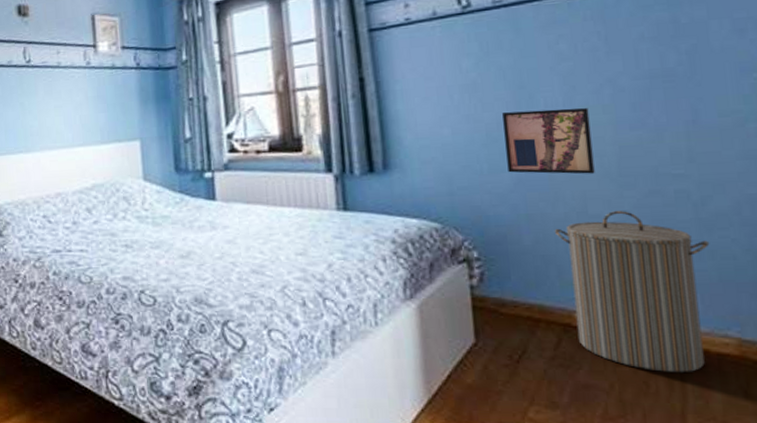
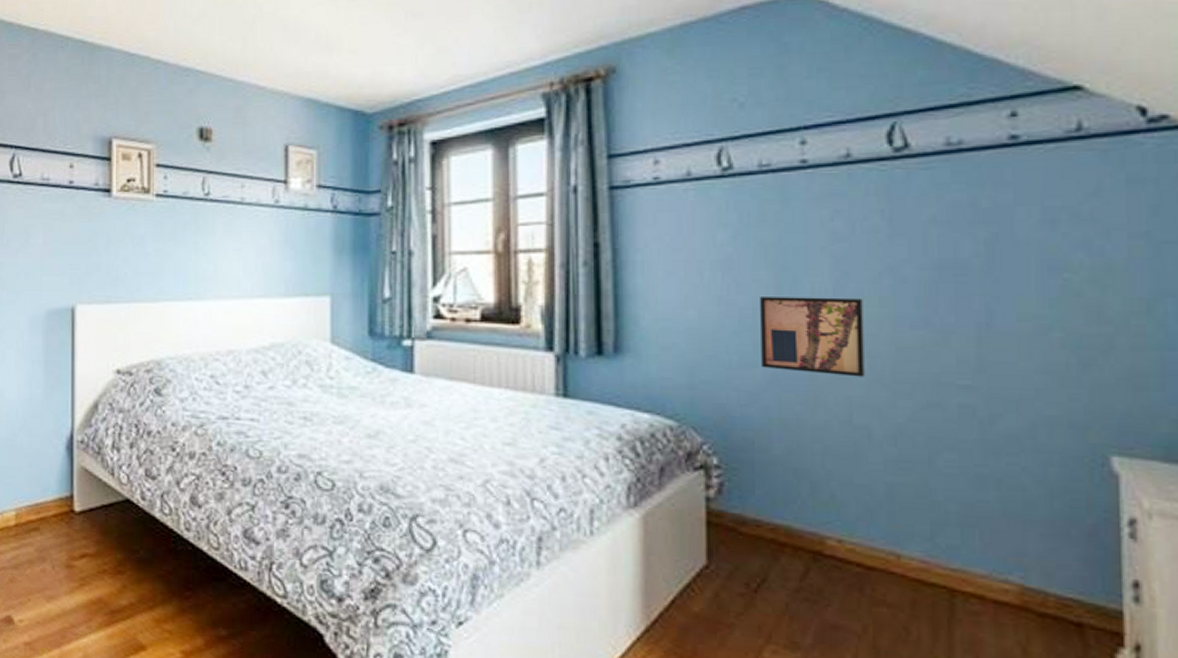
laundry hamper: present [554,211,710,373] -> none [810,423,995,621]

